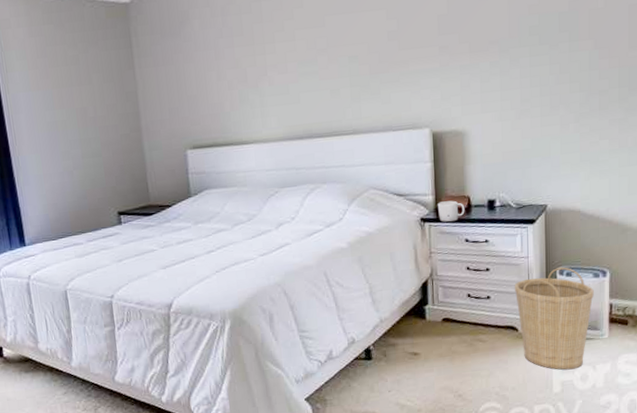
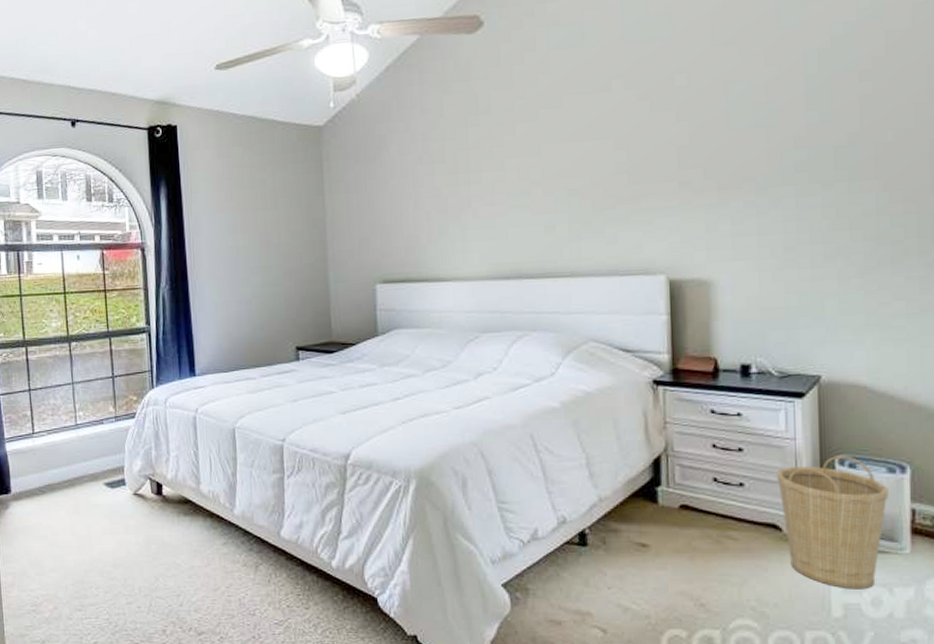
mug: present [437,200,465,222] -> none [674,362,711,387]

